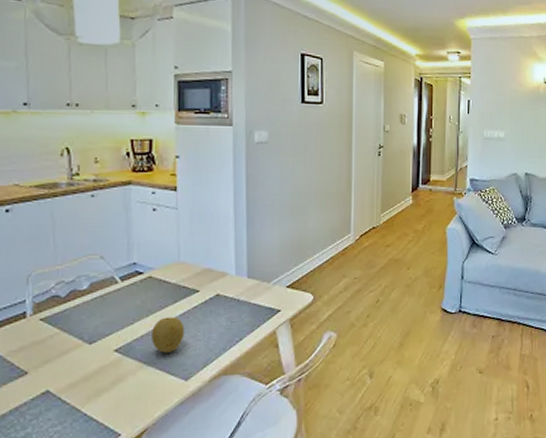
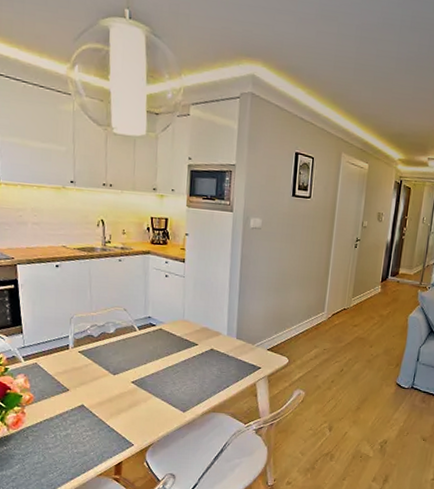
fruit: present [151,316,185,353] -> none [159,361,185,389]

